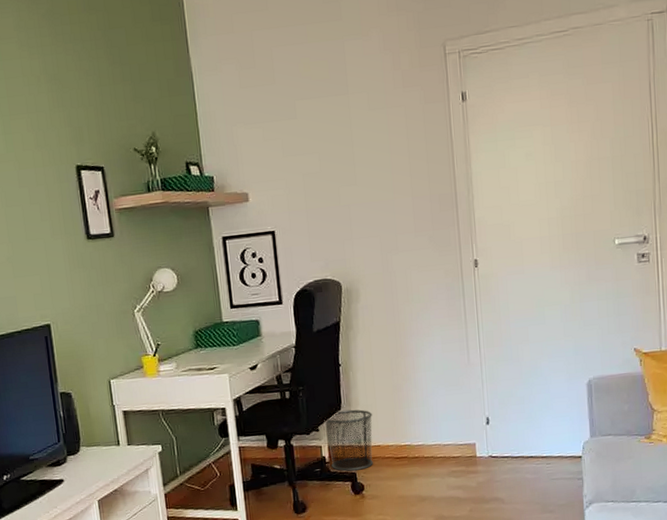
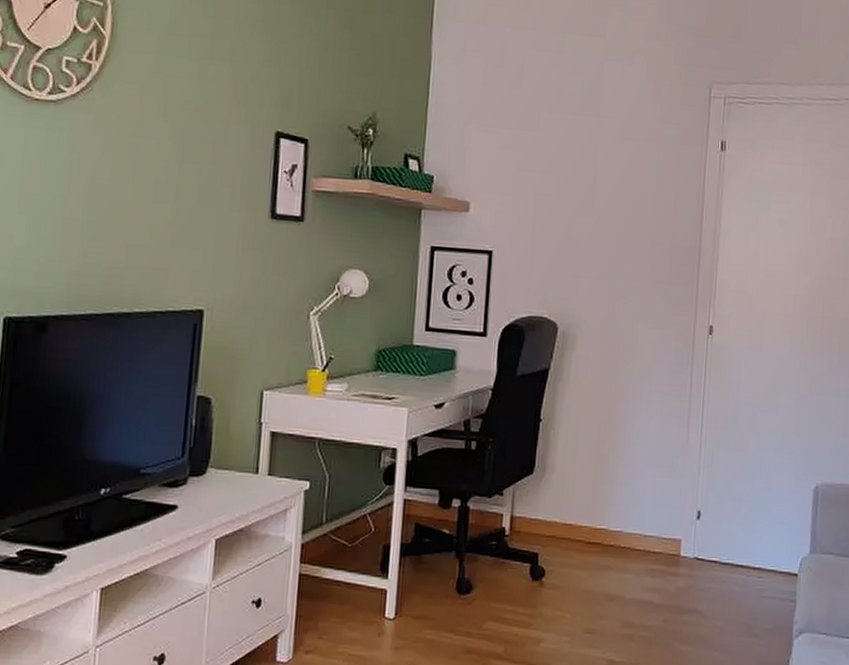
waste bin: present [324,409,373,471] -> none [511,474,569,551]

